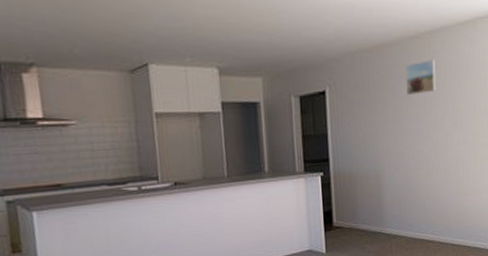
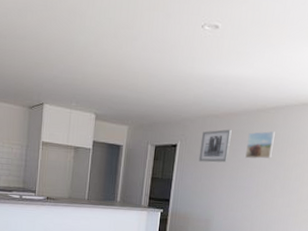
wall art: none [352,64,388,108] -> present [198,129,232,163]

